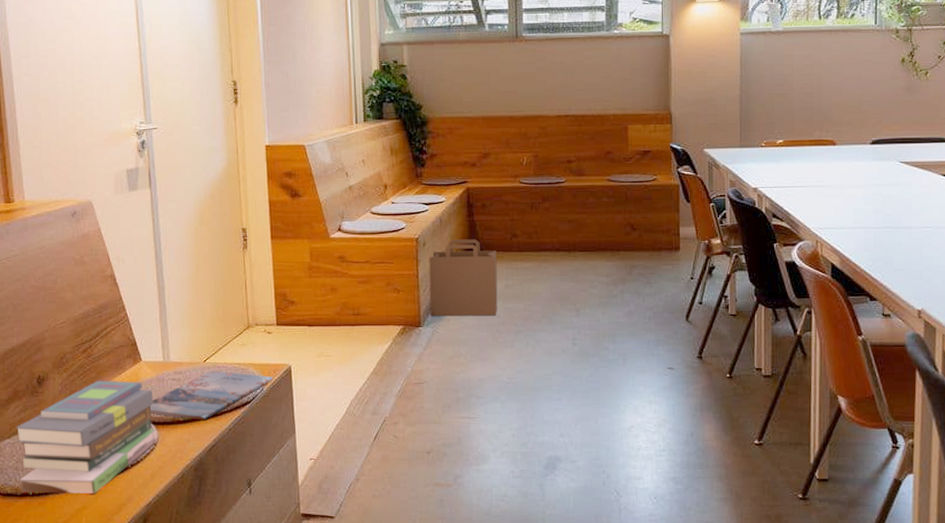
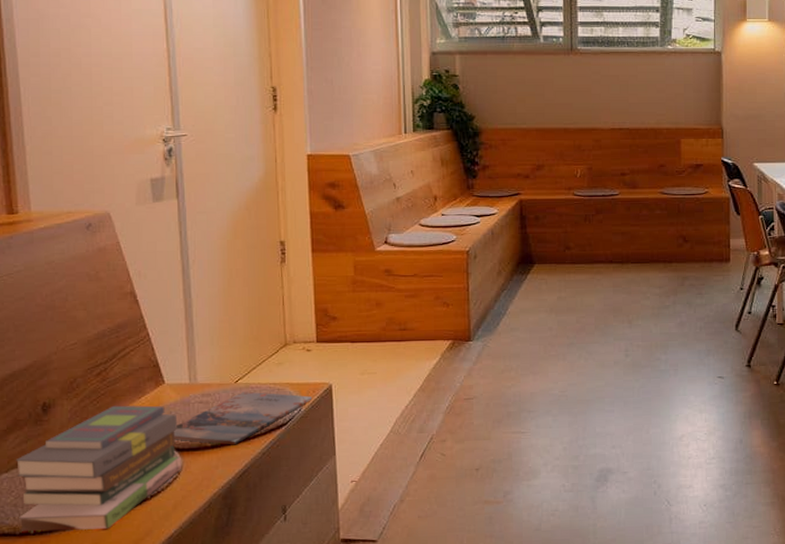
shopping bag: present [429,239,498,317] -> none [480,251,550,331]

